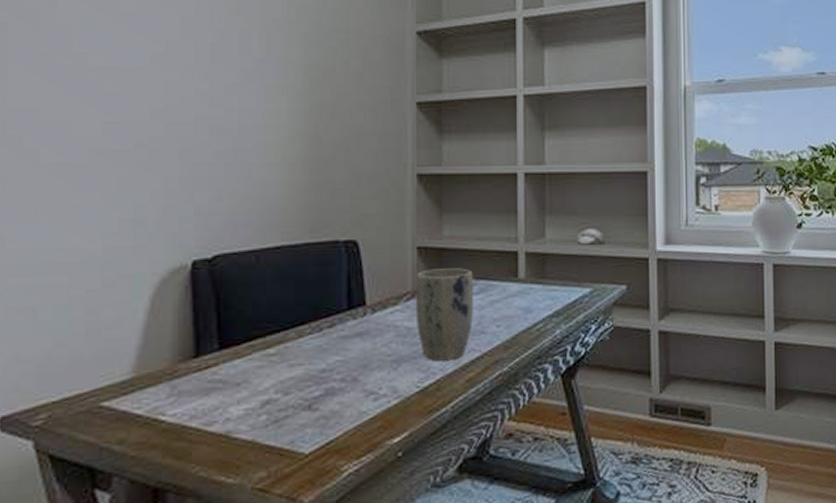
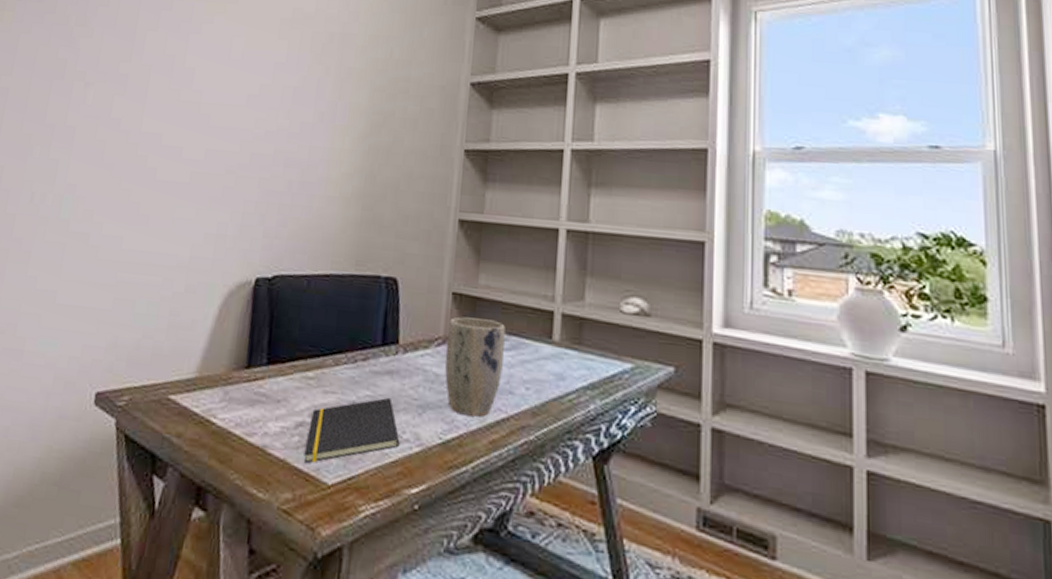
notepad: none [275,358,377,440] -> present [304,397,400,464]

